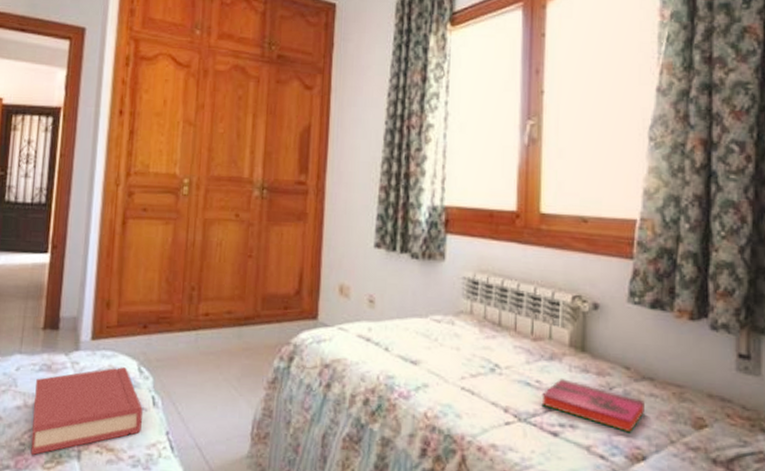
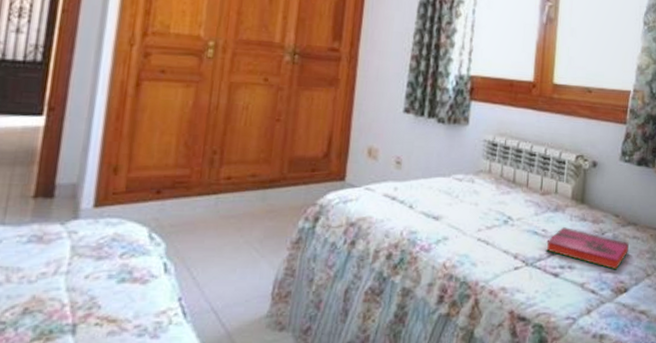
hardback book: present [30,367,143,455] -> none [13,234,152,333]

